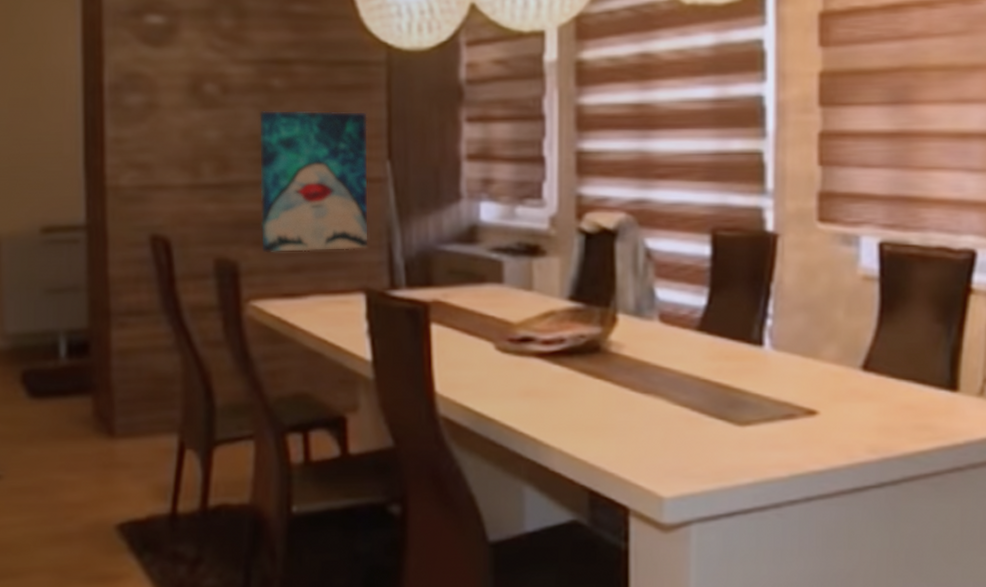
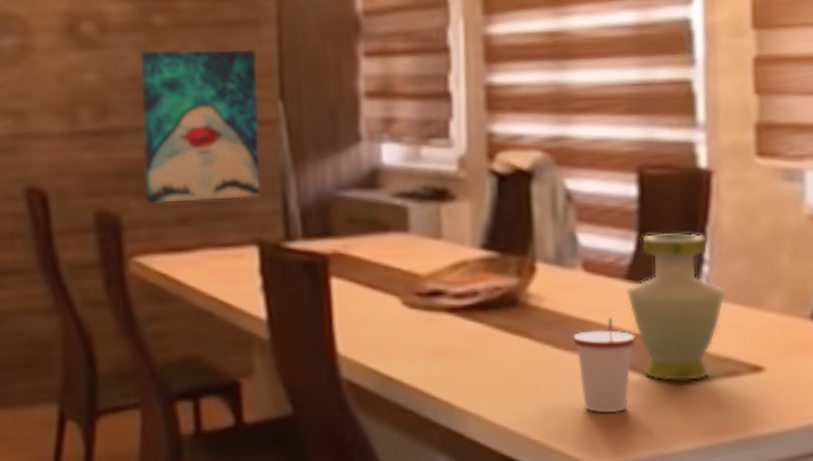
cup: none [648,364,704,450] -> present [573,317,636,413]
vase: none [697,289,786,423] -> present [625,232,726,382]

